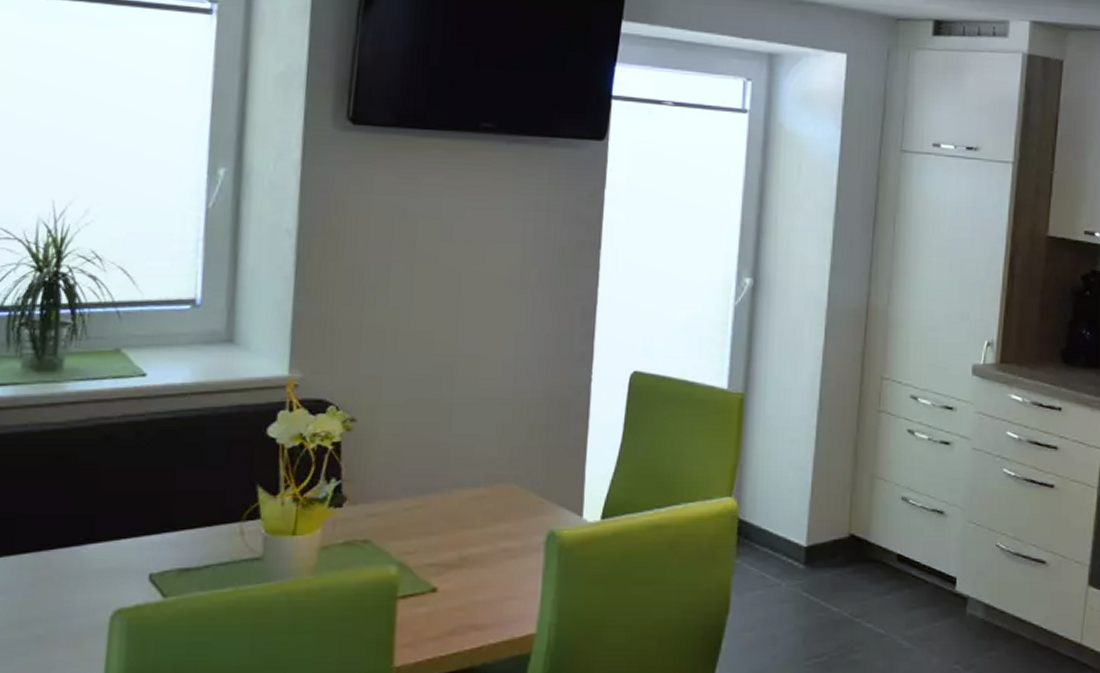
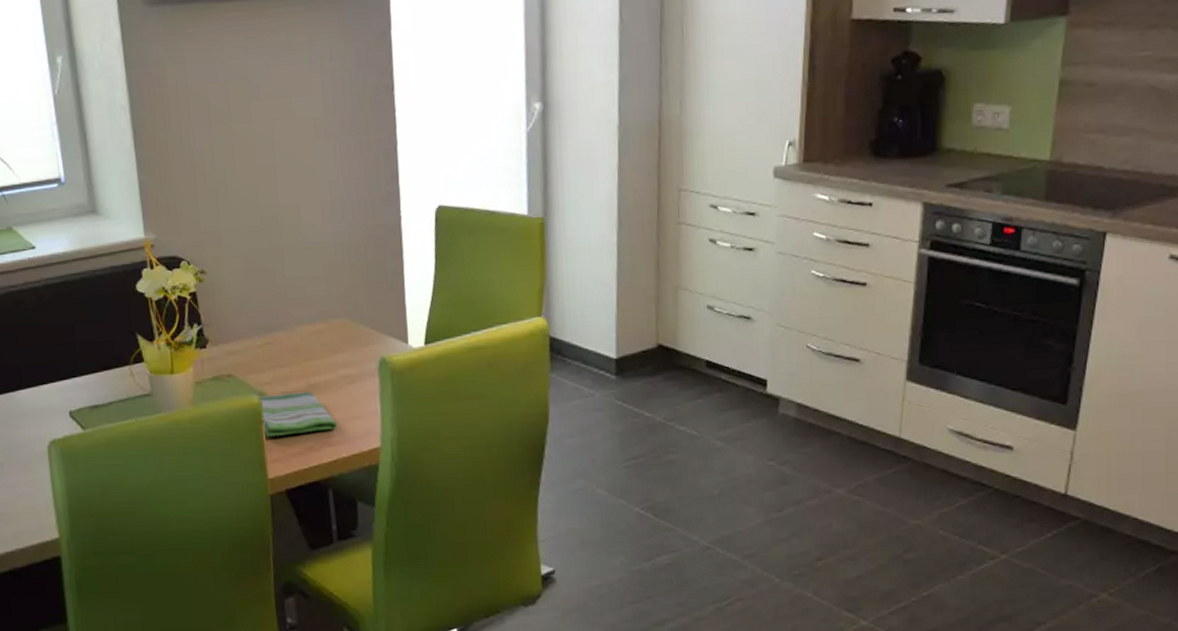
dish towel: none [395,565,488,617] -> present [257,391,338,438]

